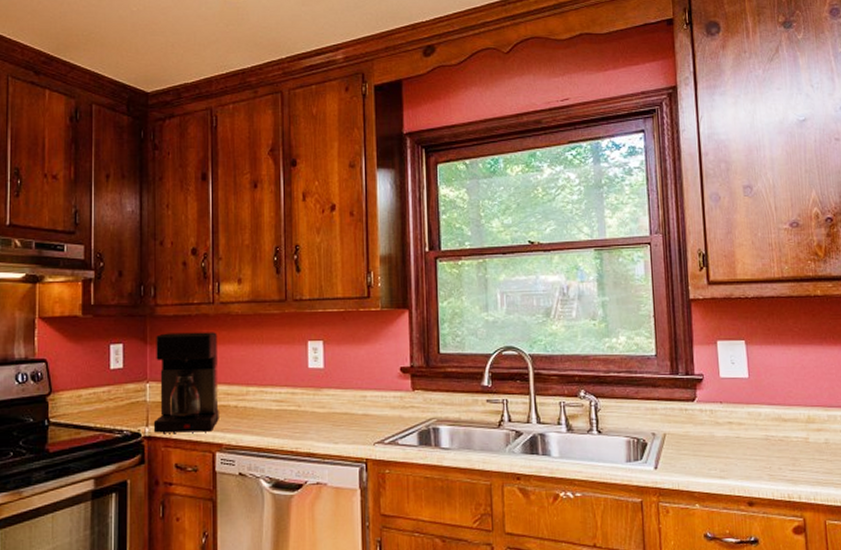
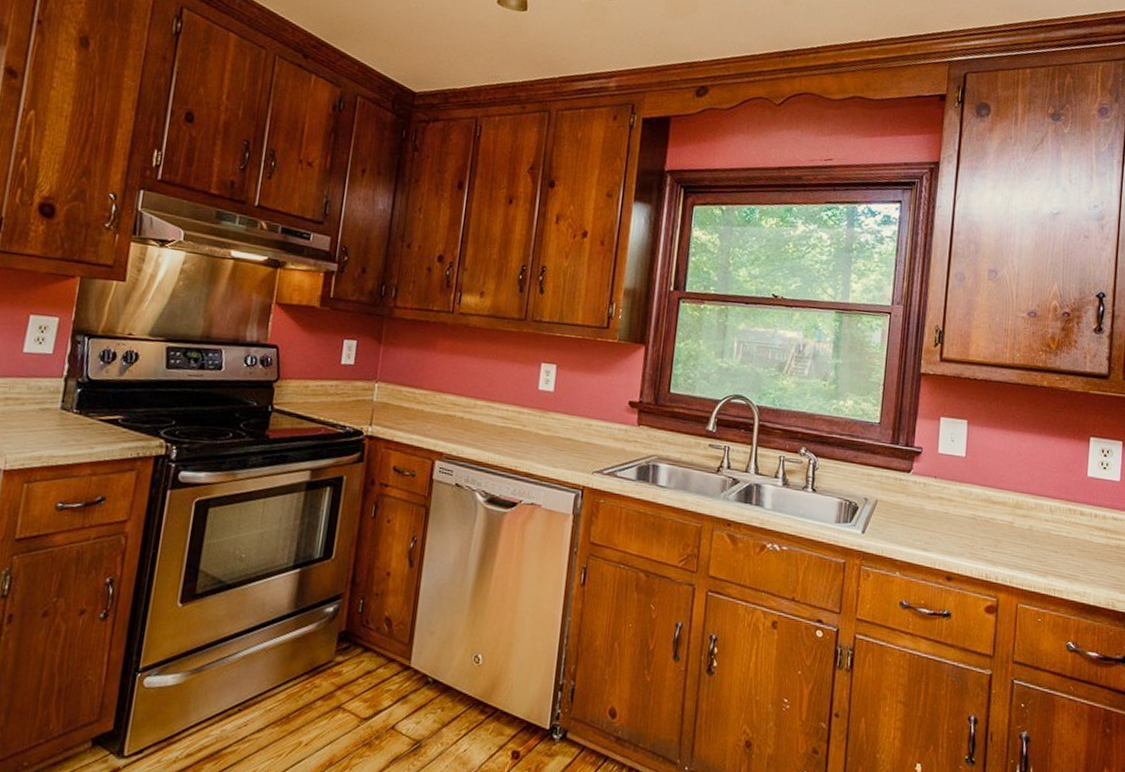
coffee maker: present [153,332,219,433] -> none [376,335,452,439]

